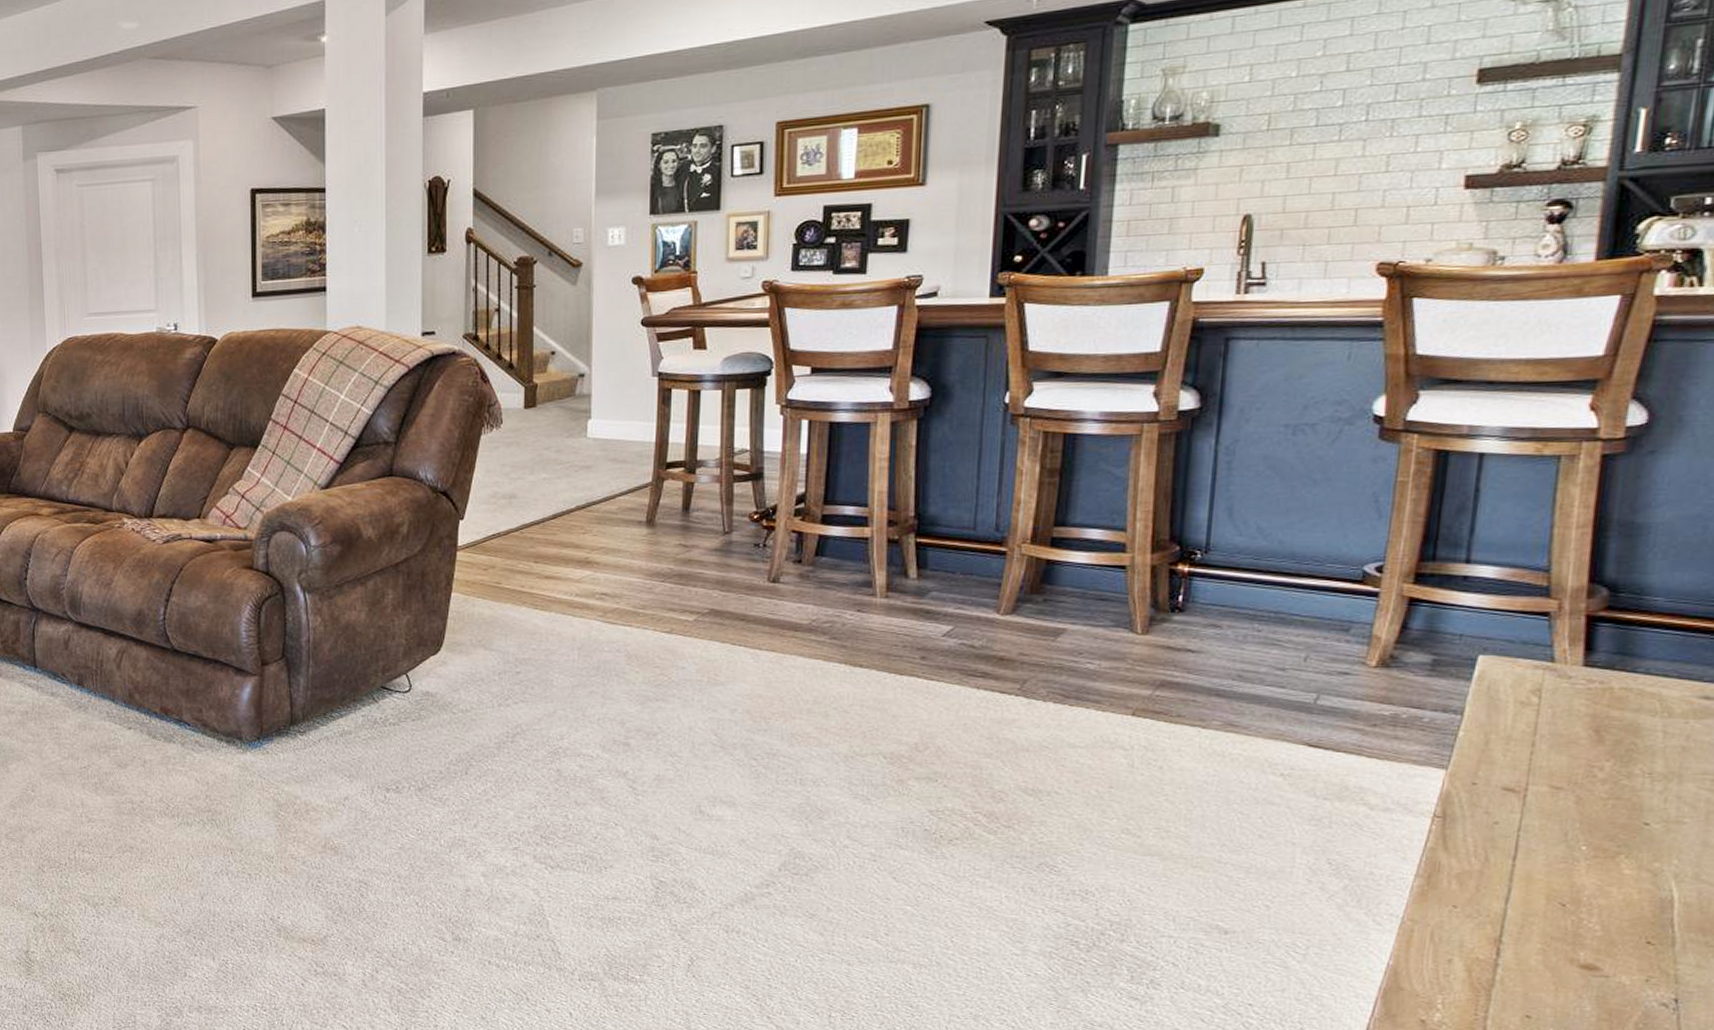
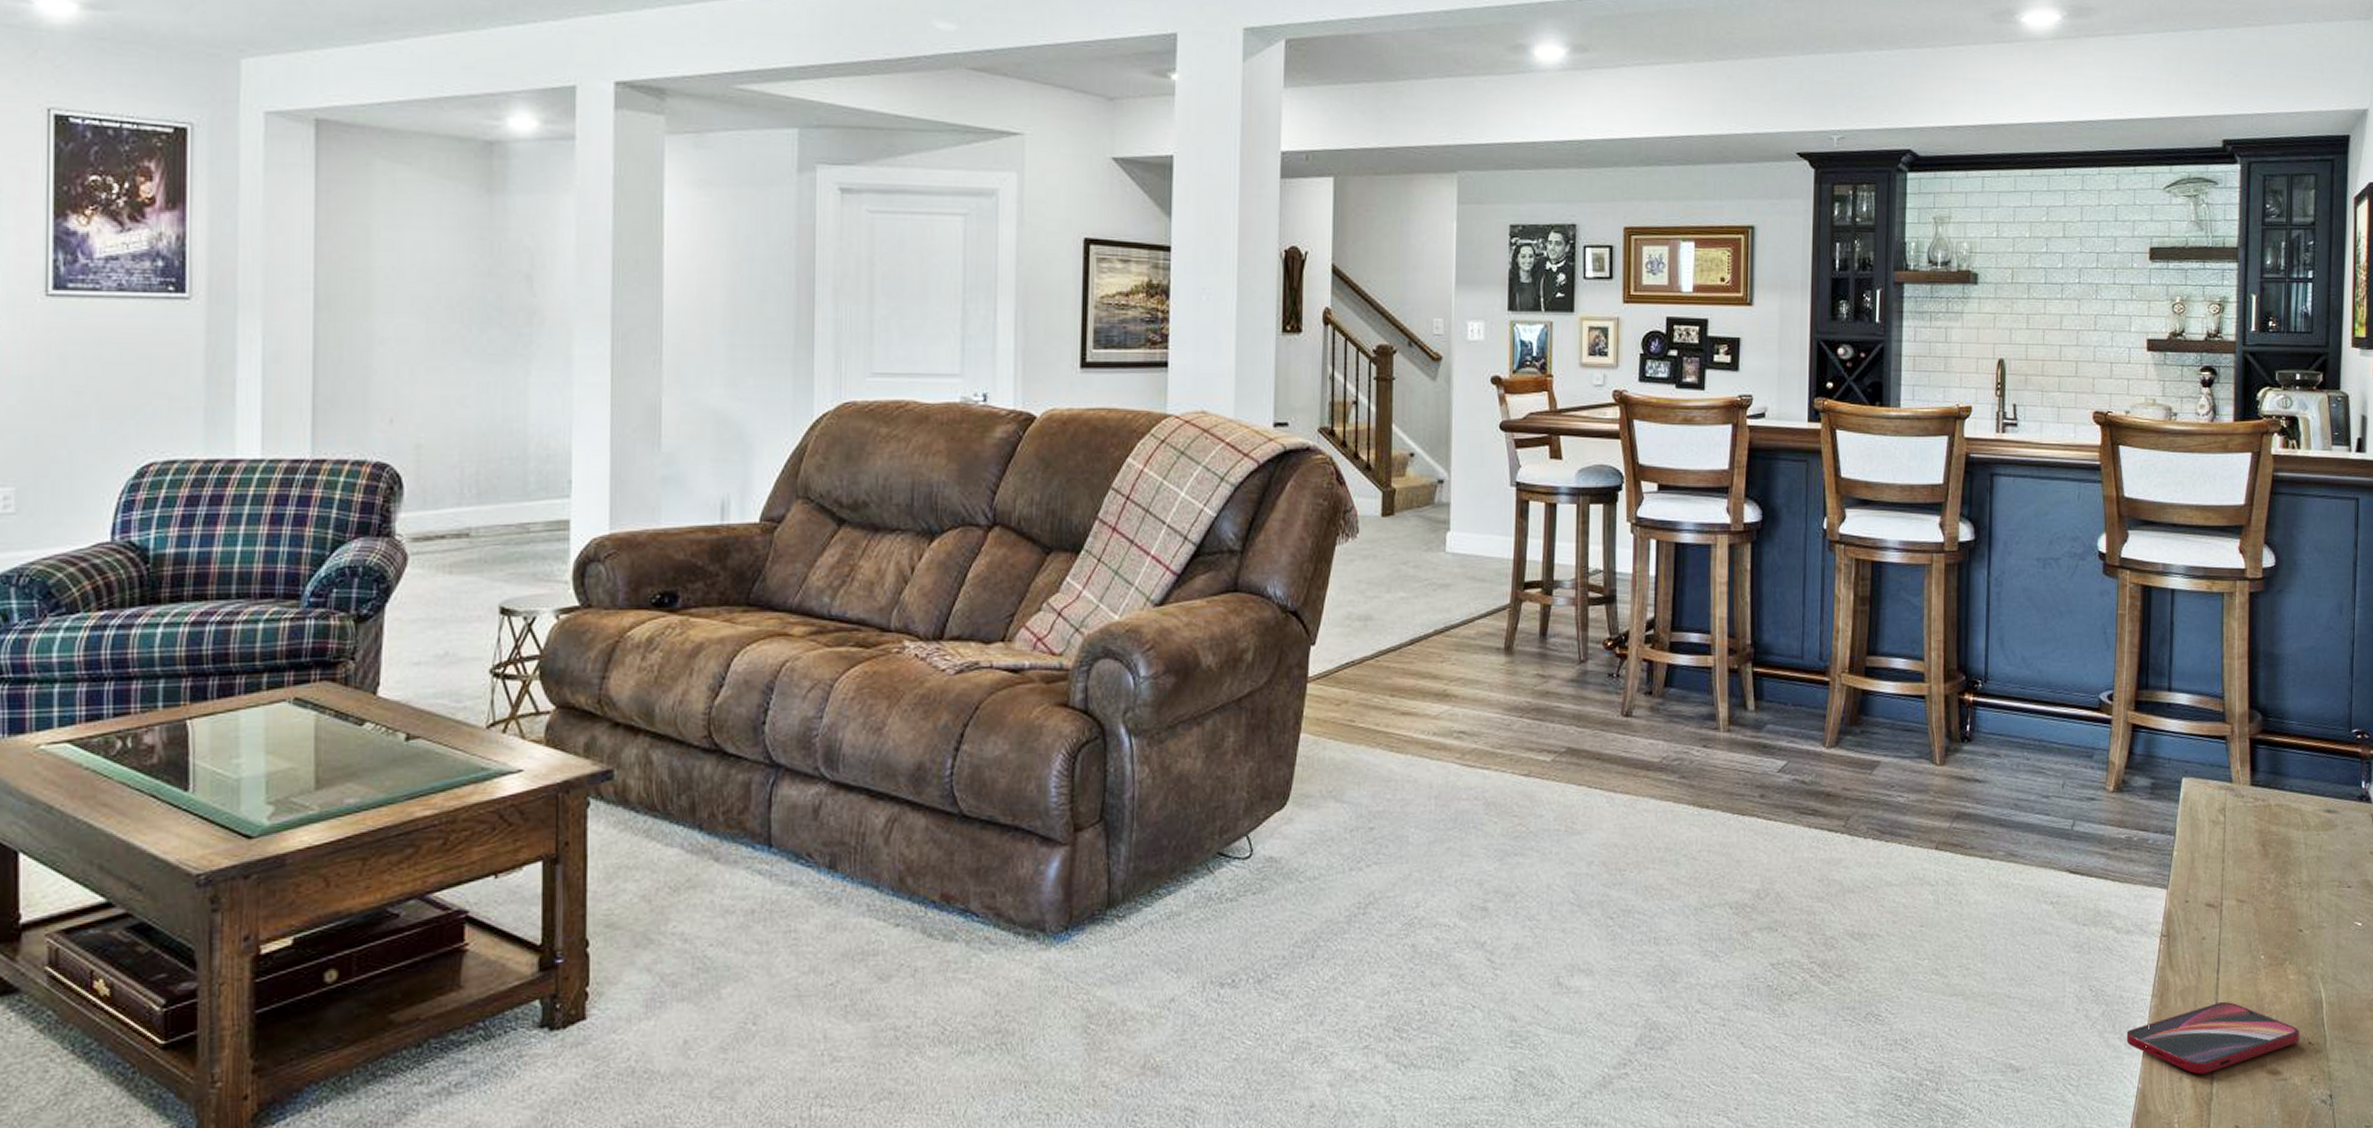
smartphone: none [1375,889,1635,960] -> present [2126,1001,2300,1075]

